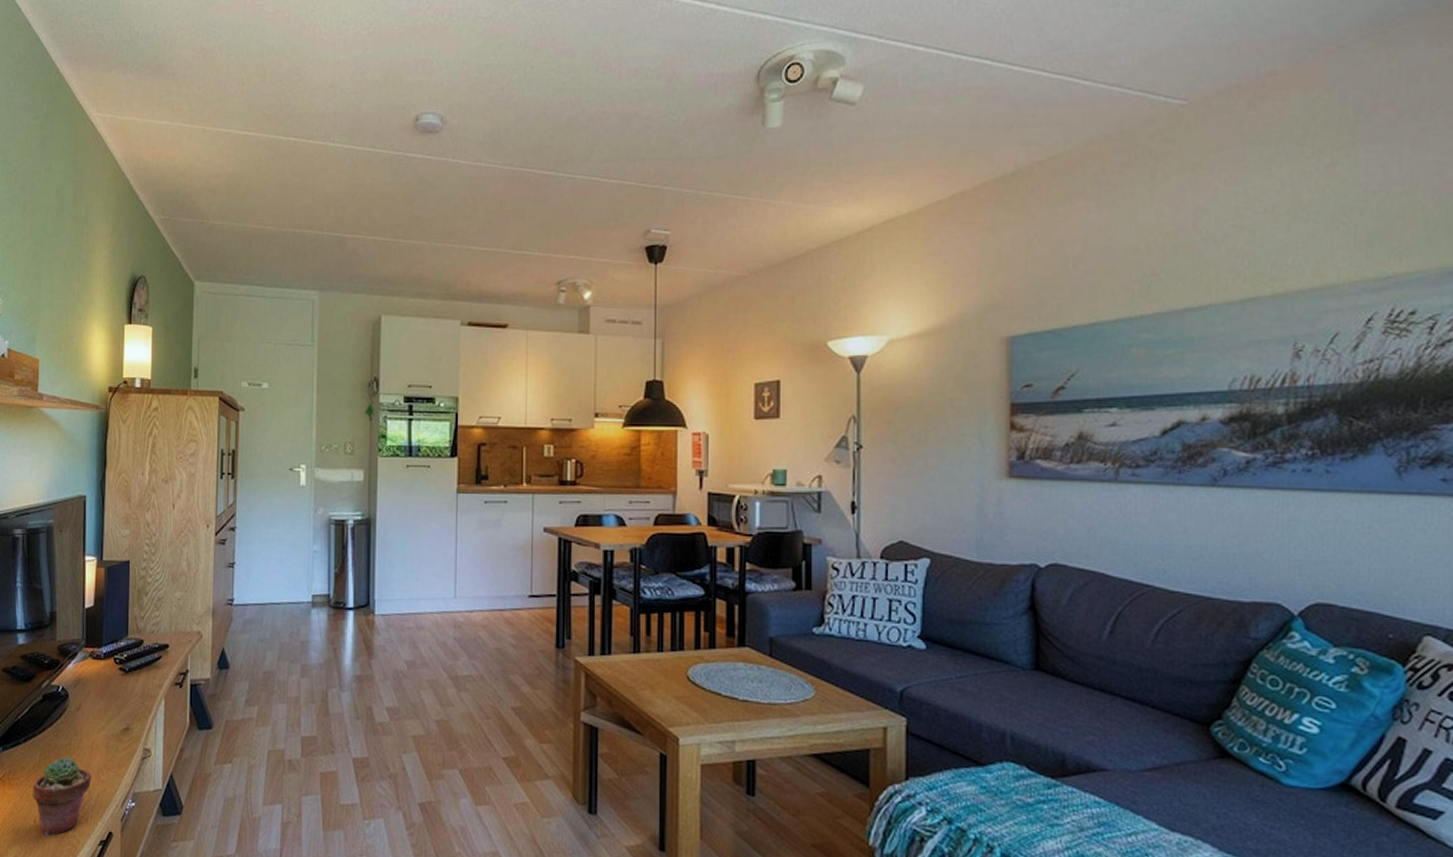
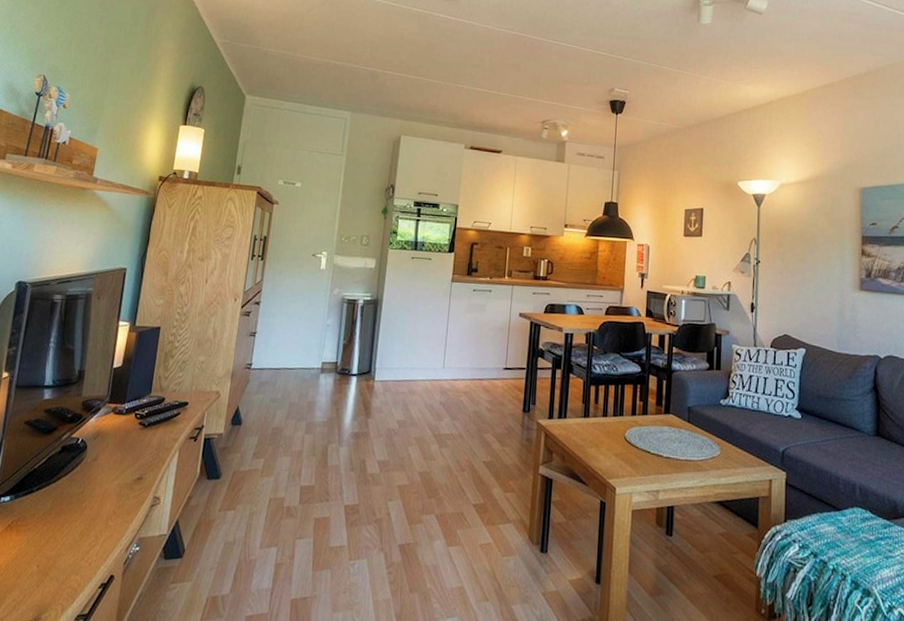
potted succulent: present [33,756,92,836] -> none [39,504,101,580]

